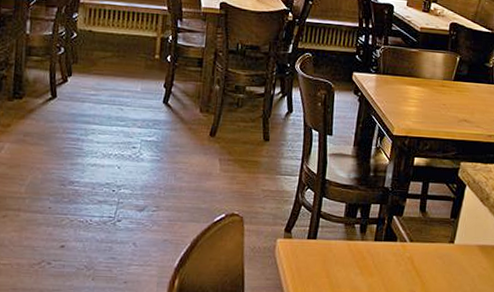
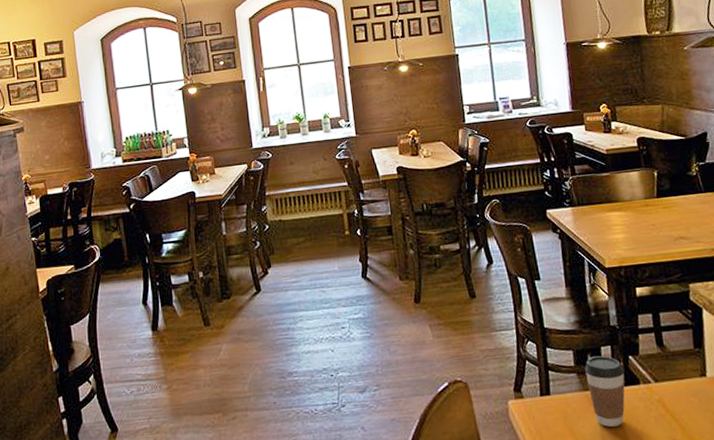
coffee cup: none [351,212,387,275] -> present [585,356,625,428]

